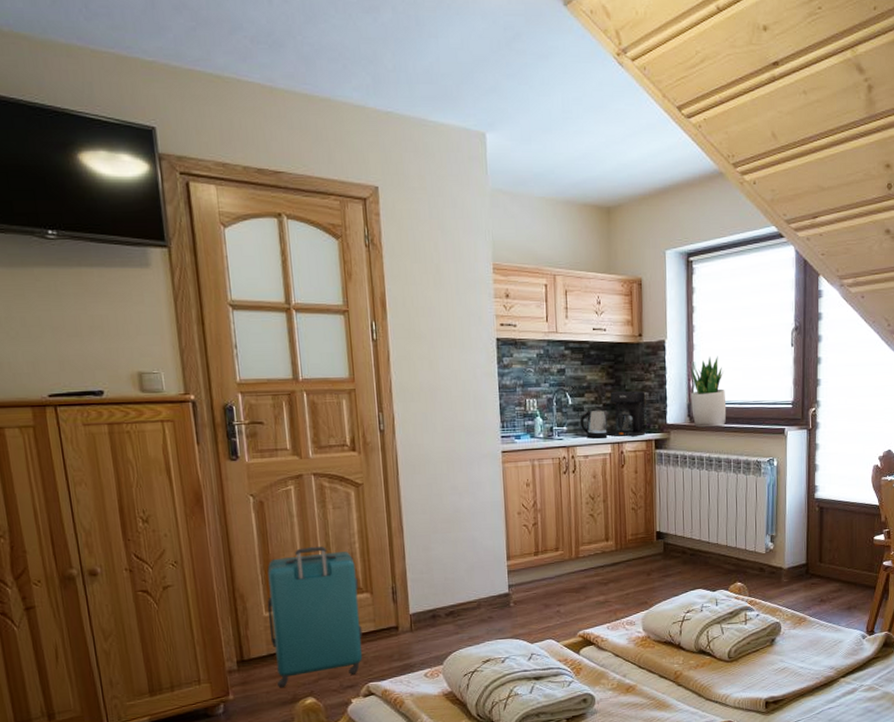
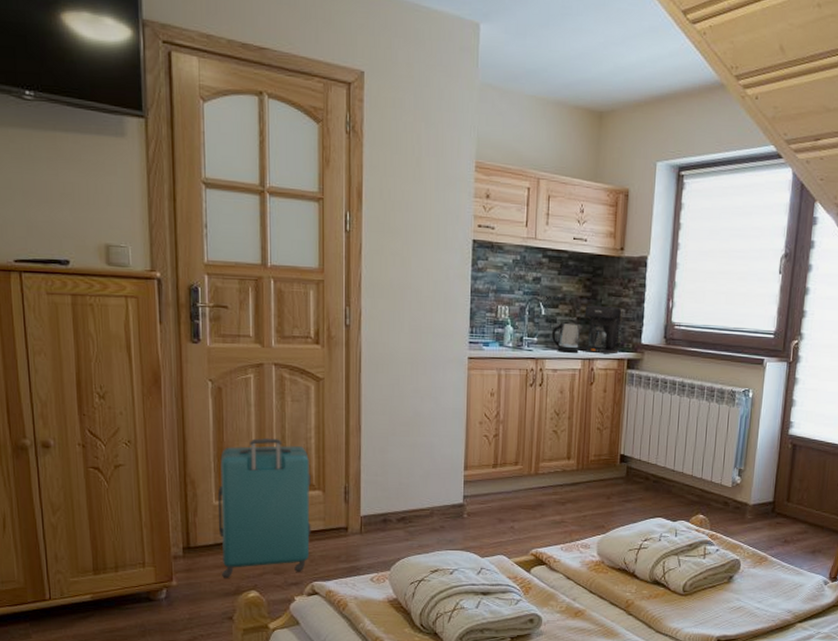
planter: present [690,356,727,428] -> none [668,277,707,352]

